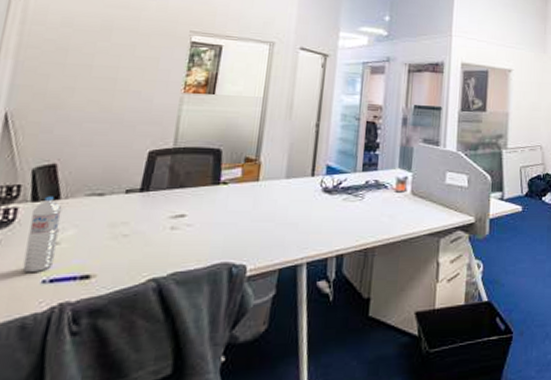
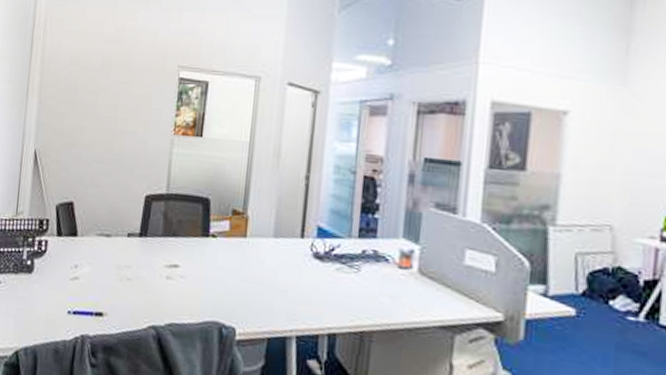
water bottle: present [22,196,63,273] -> none [53,232,80,303]

